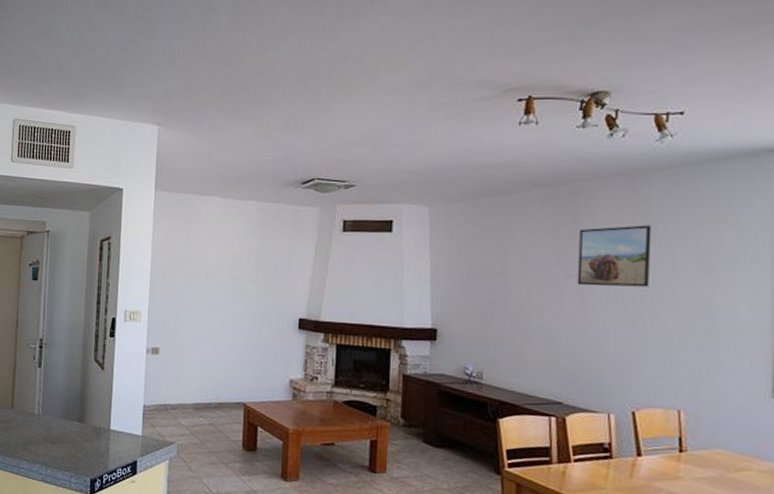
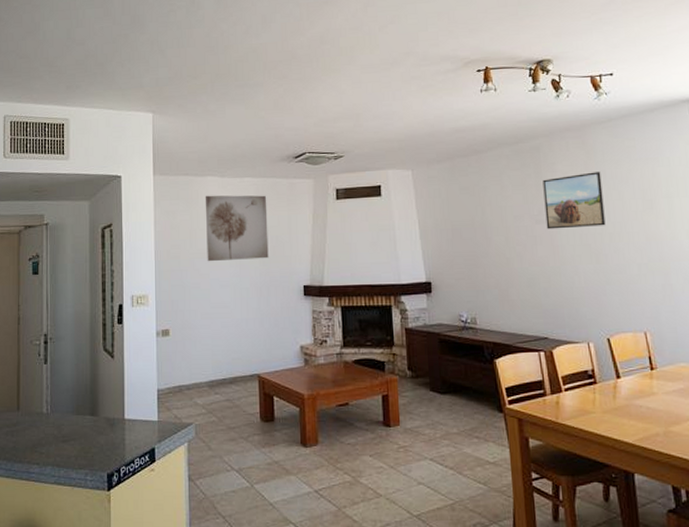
wall art: none [202,216,269,287] -> present [205,195,269,262]

